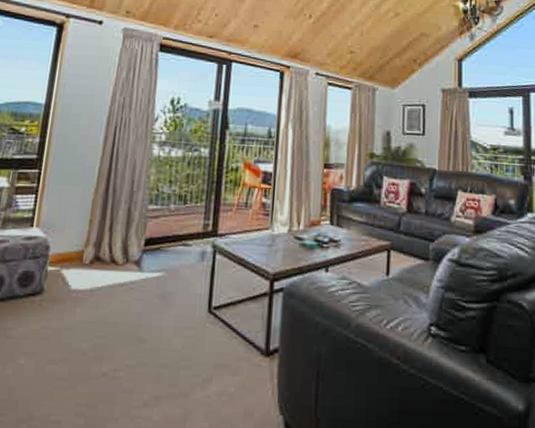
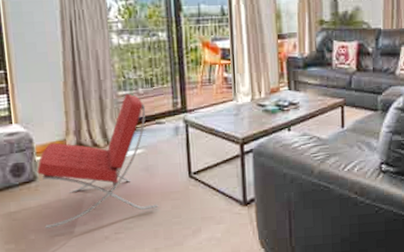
lounge chair: none [37,208,175,354] -> present [37,93,159,229]

